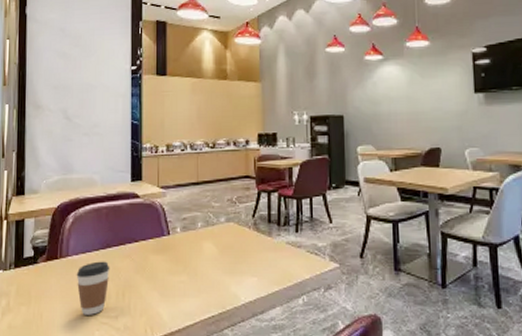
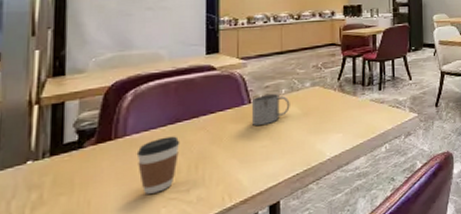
mug: none [171,226,206,260] -> present [252,93,290,126]

